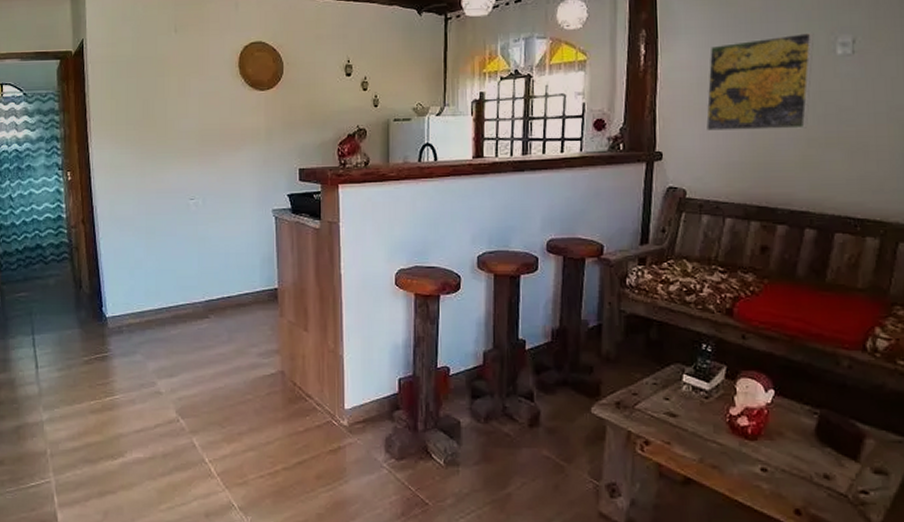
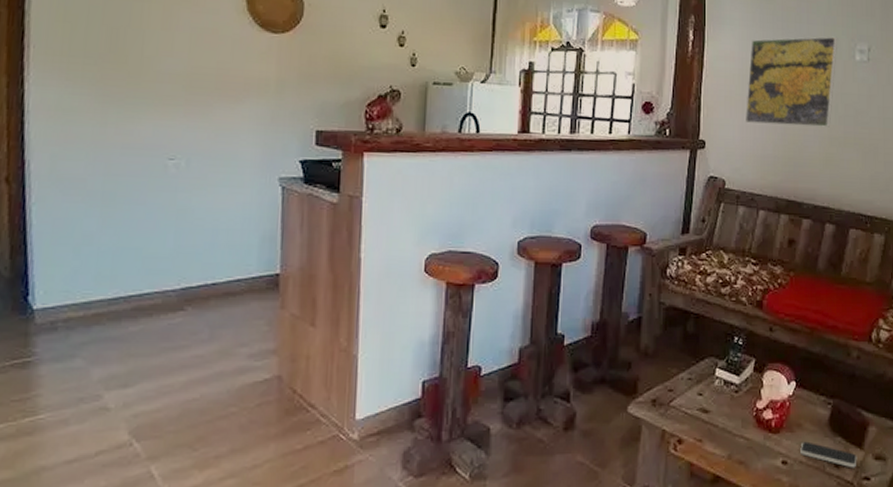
smartphone: none [782,450,852,481] -> present [800,441,857,468]

